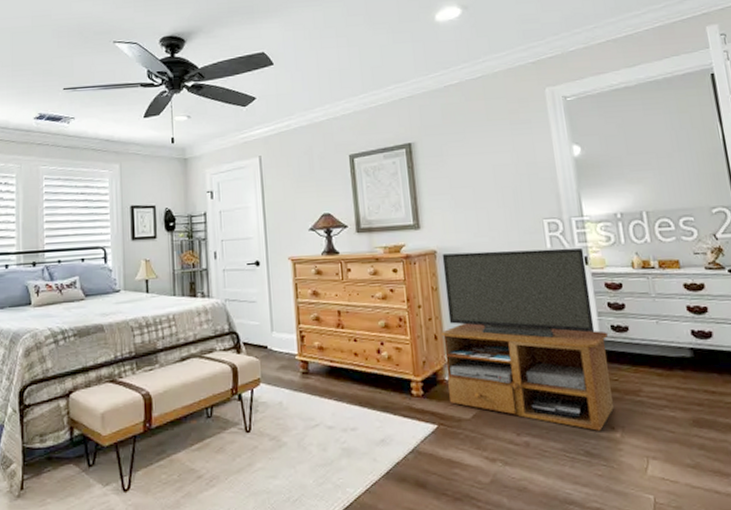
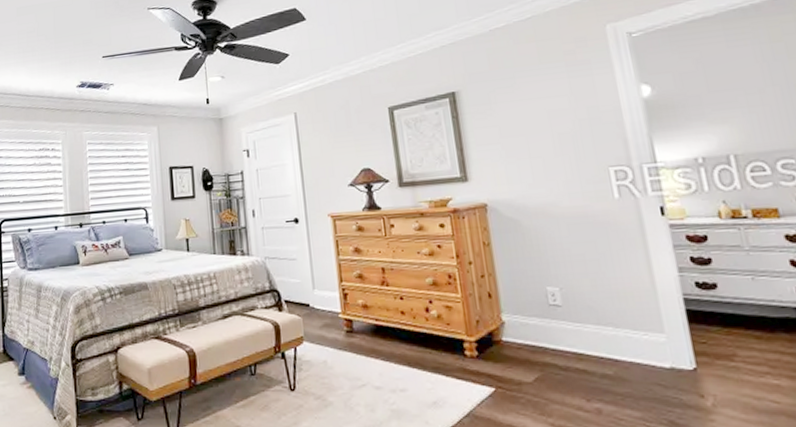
tv stand: present [441,248,614,431] -> none [493,197,702,399]

